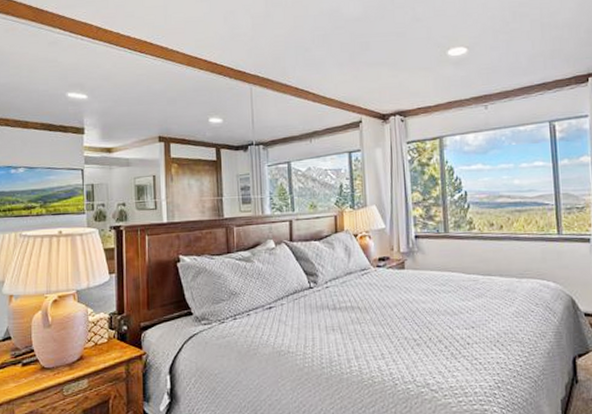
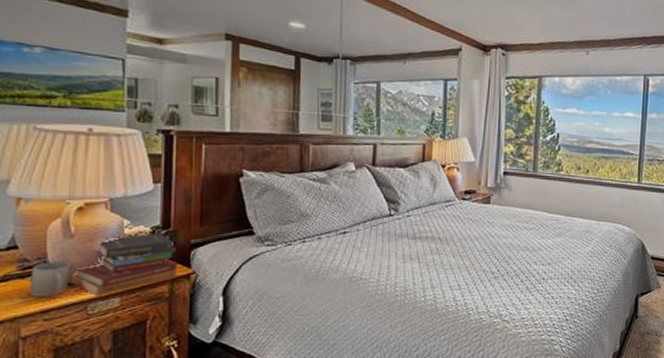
mug: none [20,348,50,381] -> present [29,260,71,297]
books: none [50,319,132,379] -> present [71,233,178,297]

